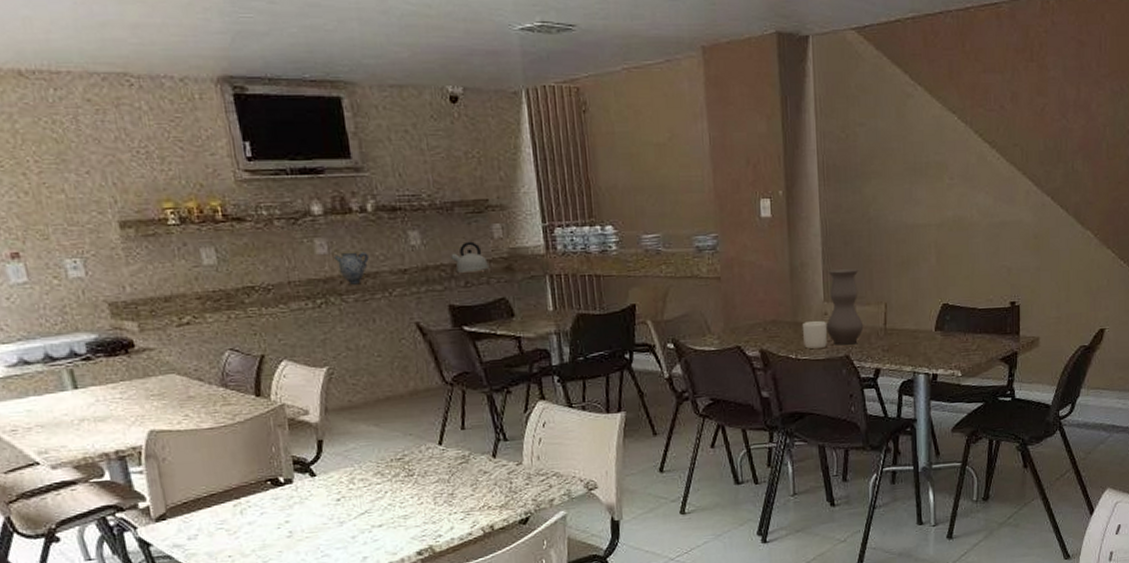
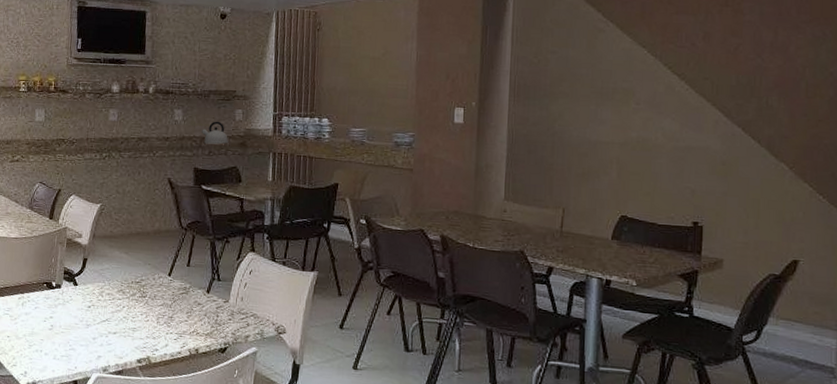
jug: present [334,251,369,286] -> none [120,121,144,146]
mug: present [801,320,828,350] -> none [481,215,506,242]
vase: present [826,269,864,345] -> none [504,173,541,242]

